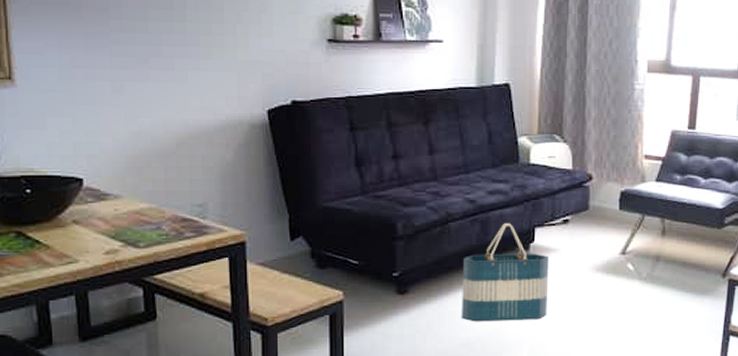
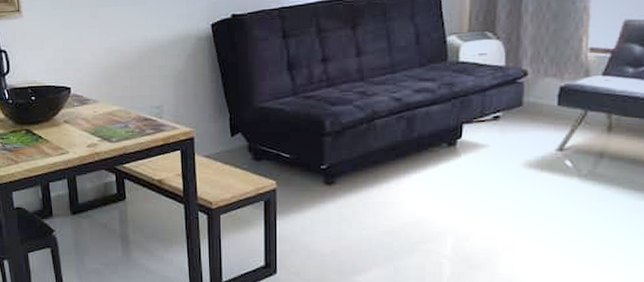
tote bag: present [461,223,549,322] -> none [385,120,477,213]

